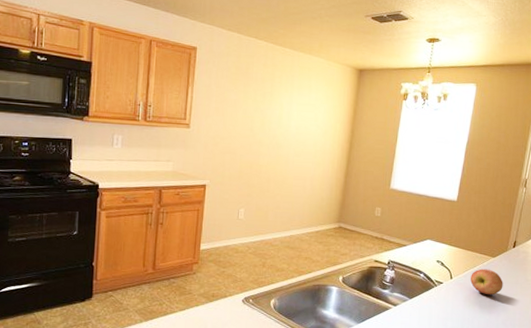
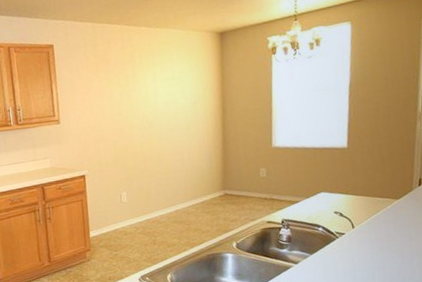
apple: present [470,268,503,295] -> none [375,212,413,239]

